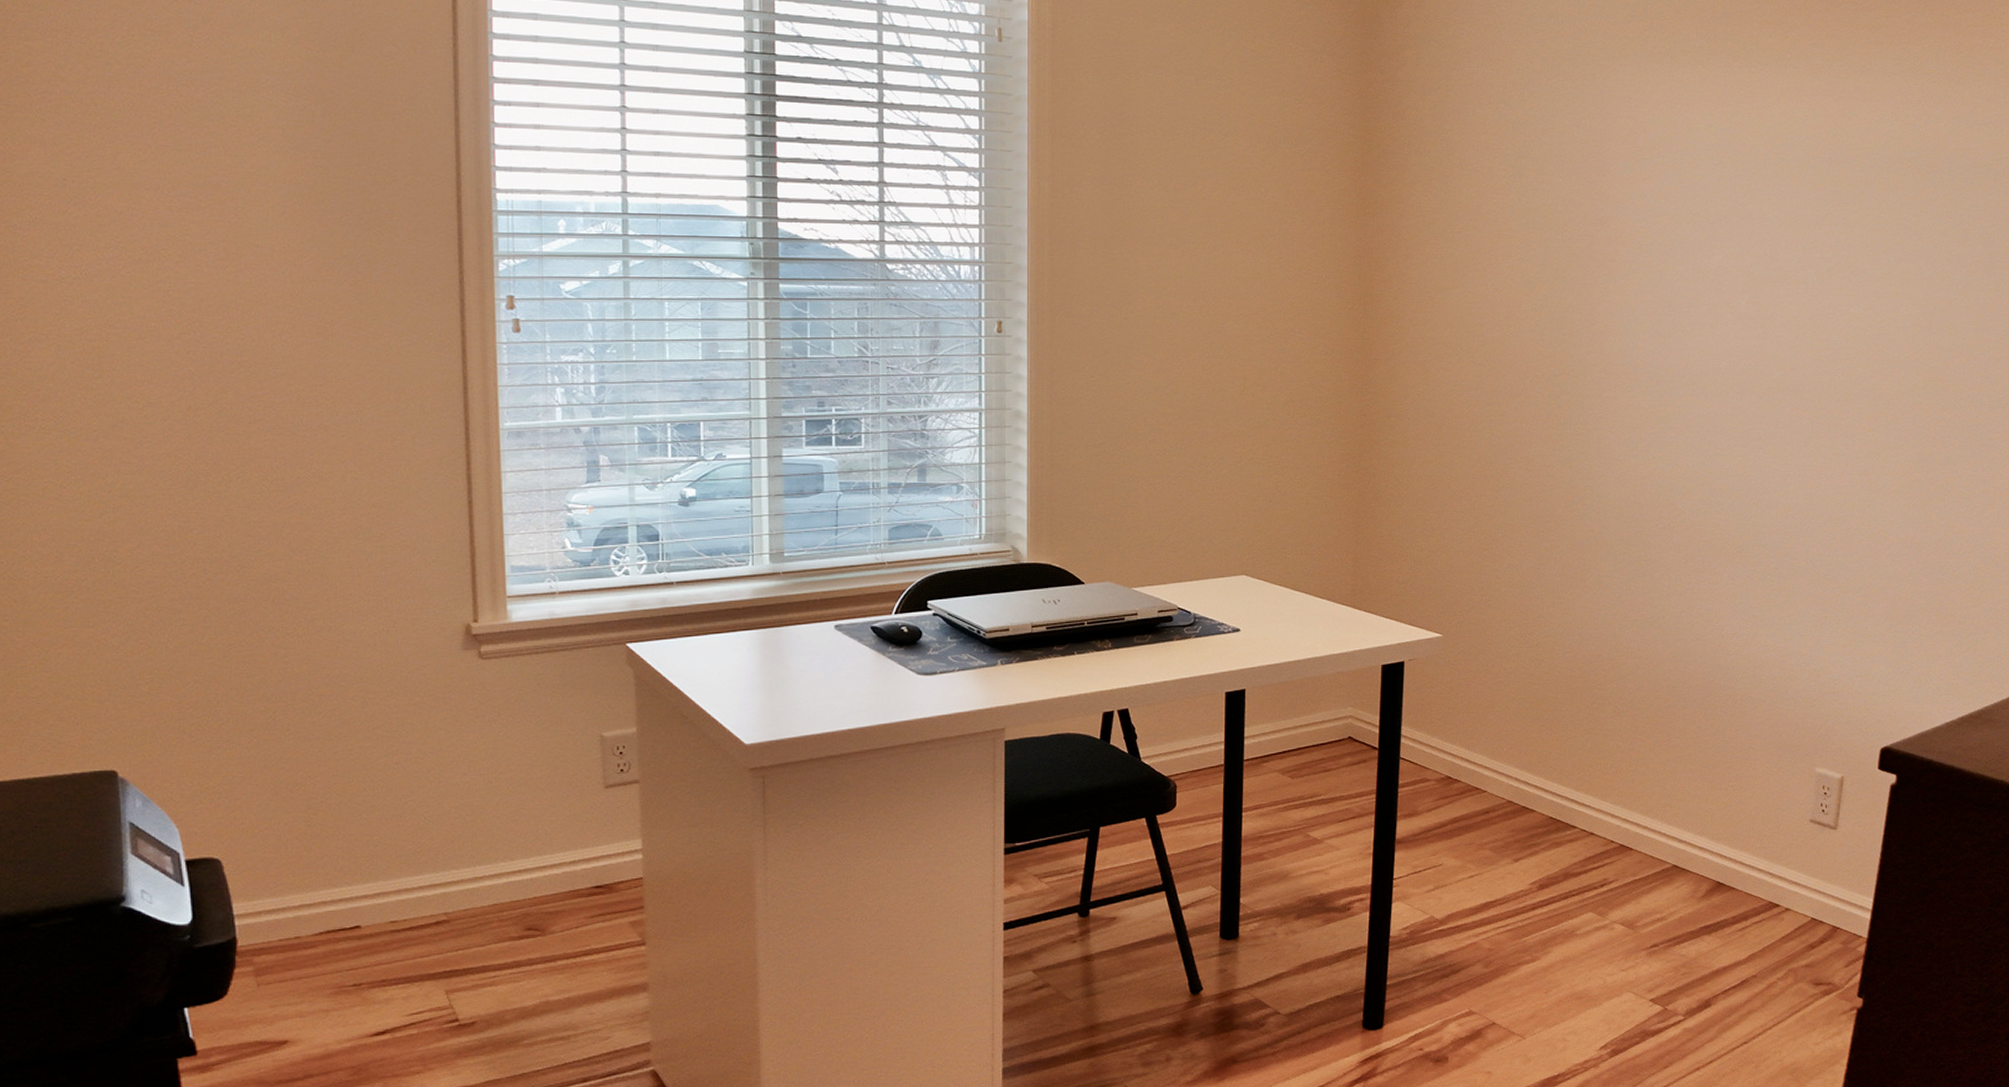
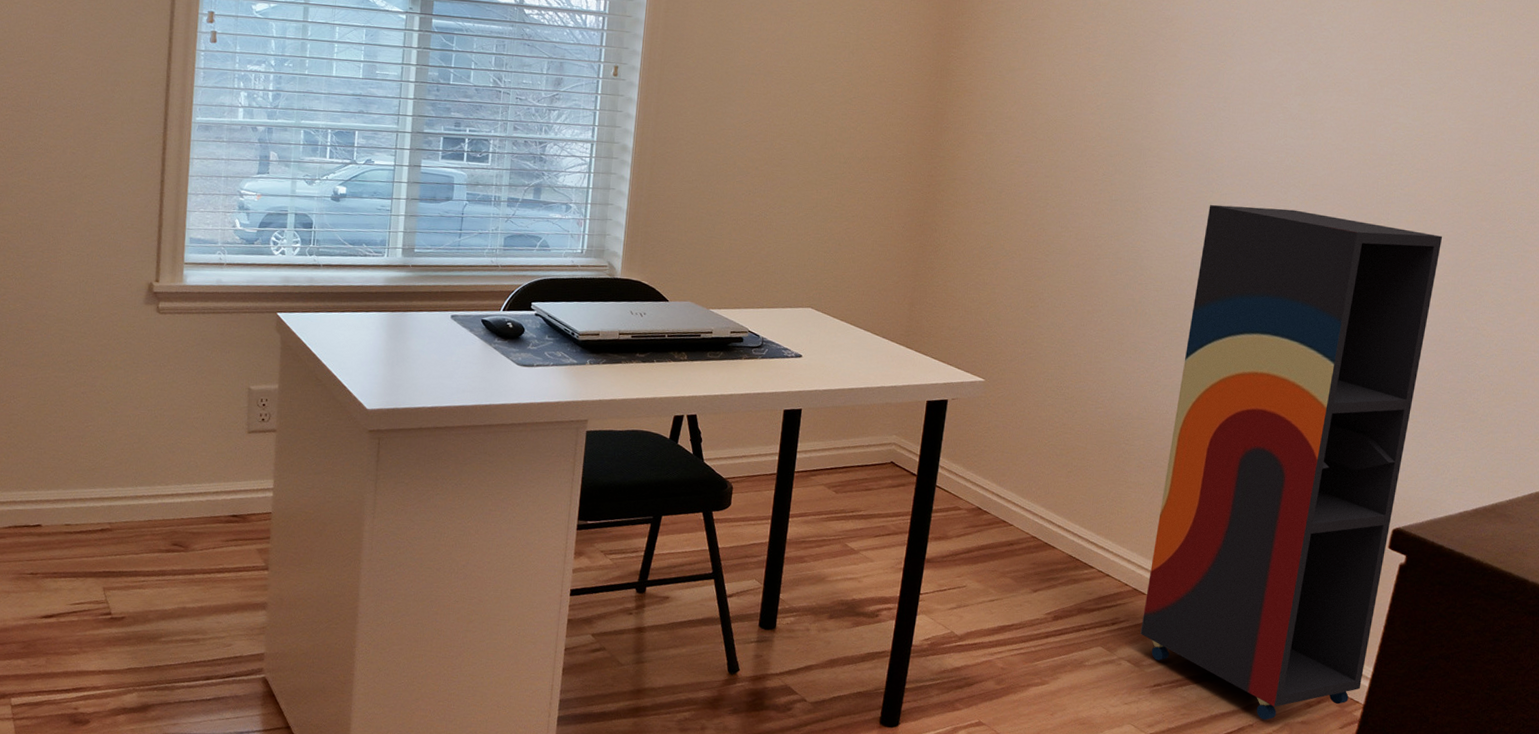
shelving unit: none [1631,417,1905,969] -> present [1140,204,1443,720]

